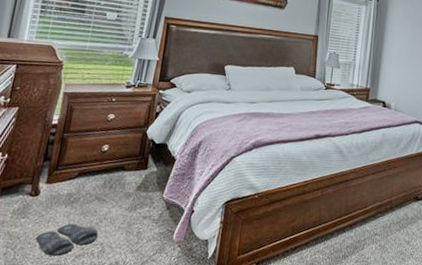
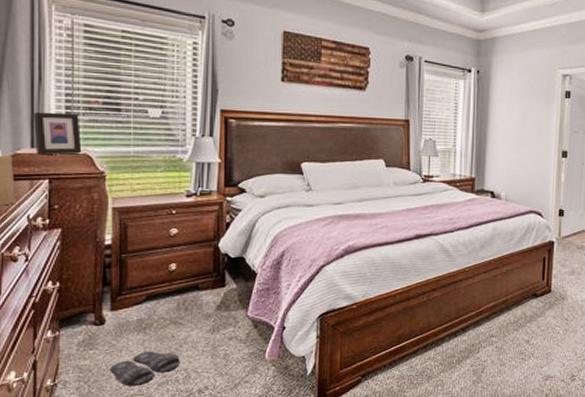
picture frame: none [11,8,51,45] -> present [34,111,82,155]

